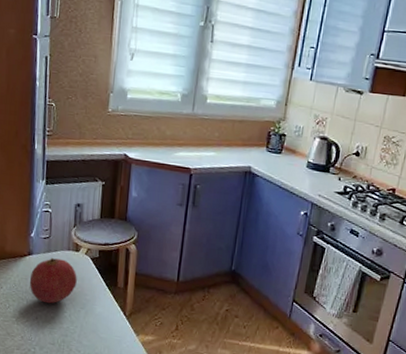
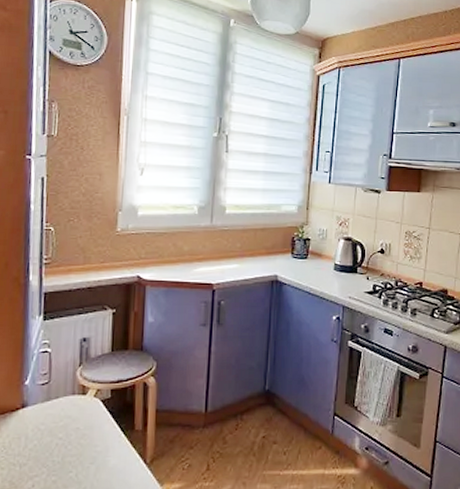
fruit: present [29,258,77,304] -> none [23,407,85,465]

